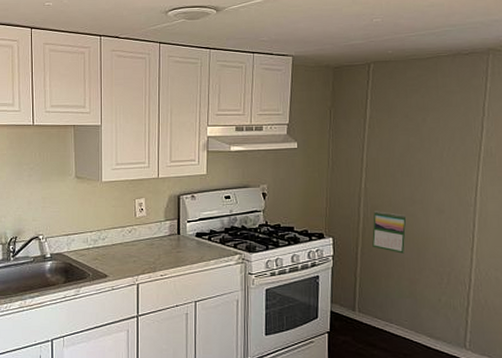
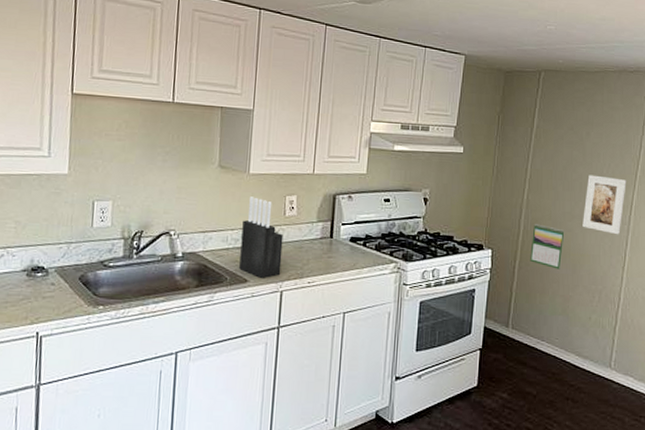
knife block: none [99,202,136,273] -> present [239,196,284,278]
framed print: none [424,159,470,217] -> present [582,175,627,235]

